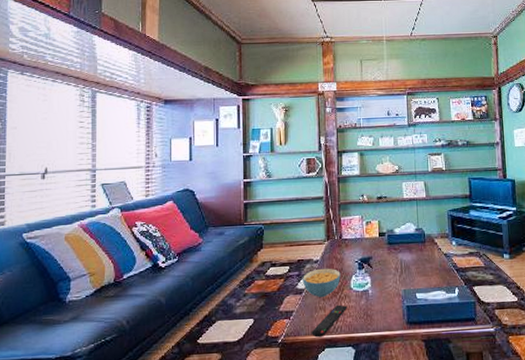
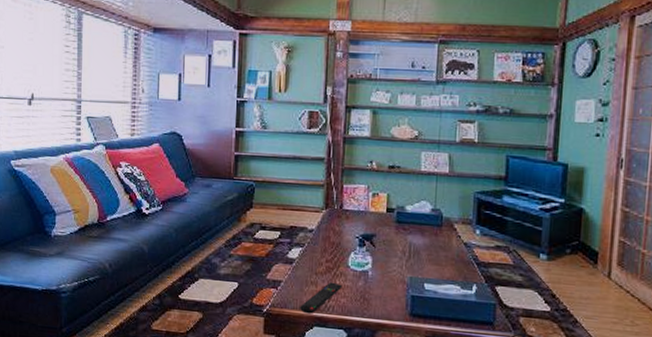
cereal bowl: present [303,268,341,297] -> none [294,239,338,271]

